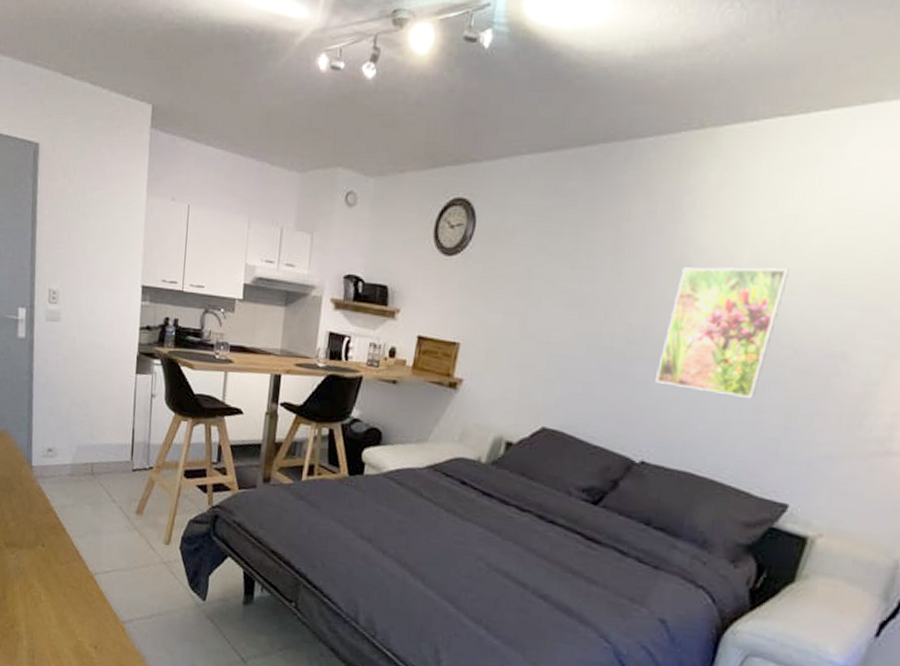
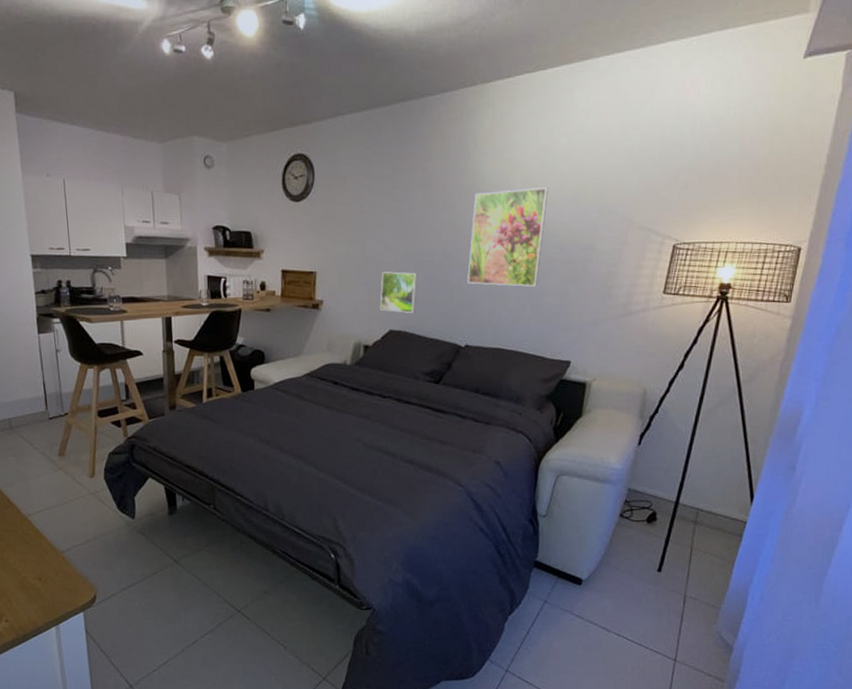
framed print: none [533,354,590,412] -> present [379,271,418,314]

